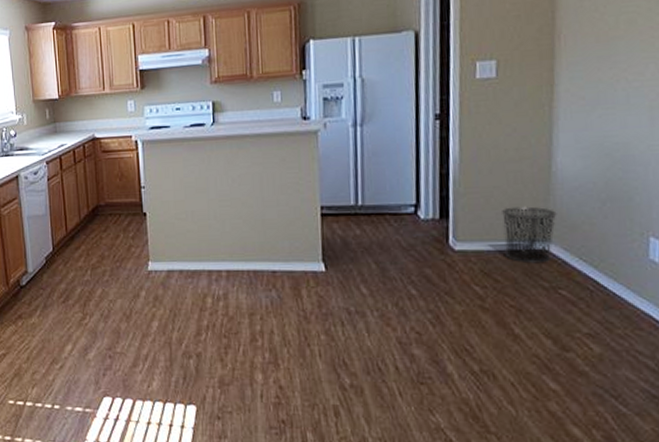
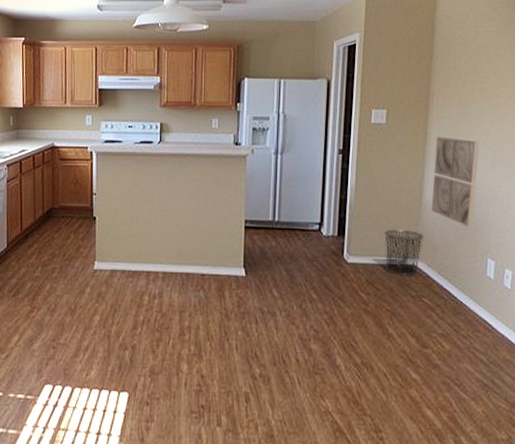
wall art: none [564,87,630,198] -> present [431,137,479,227]

